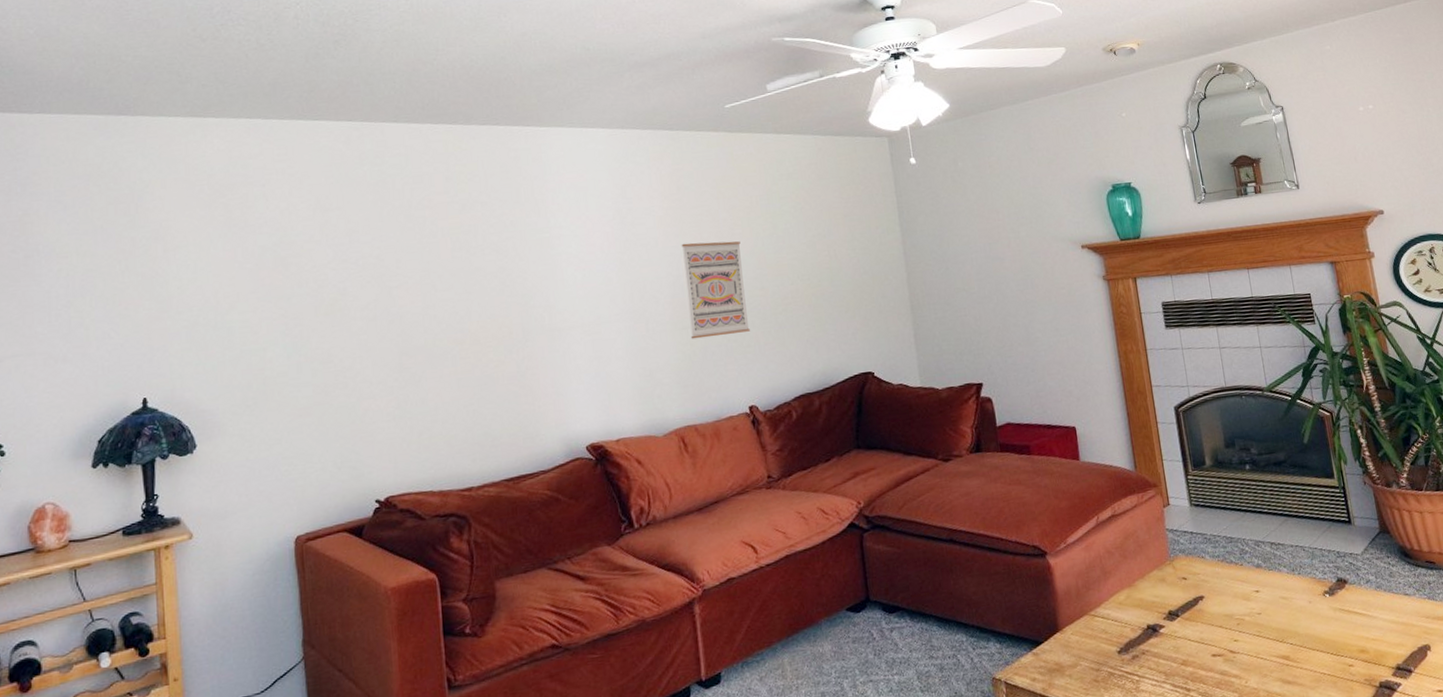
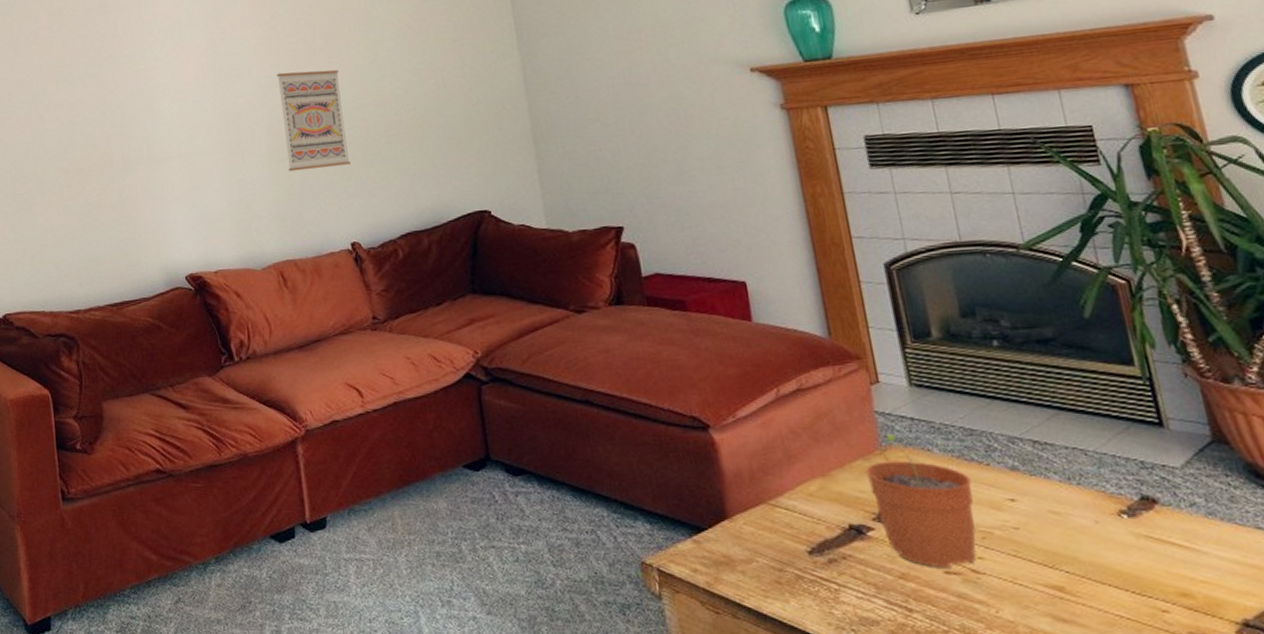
plant pot: none [1159,546,1233,653] -> present [865,433,976,568]

